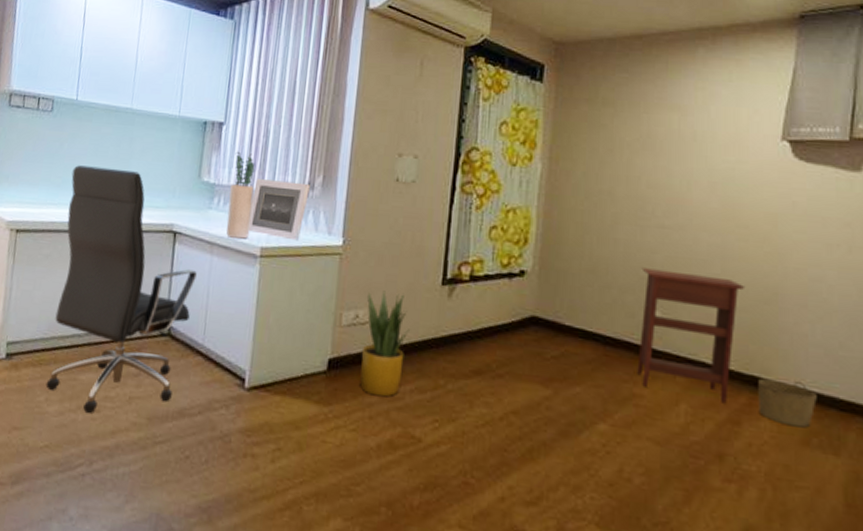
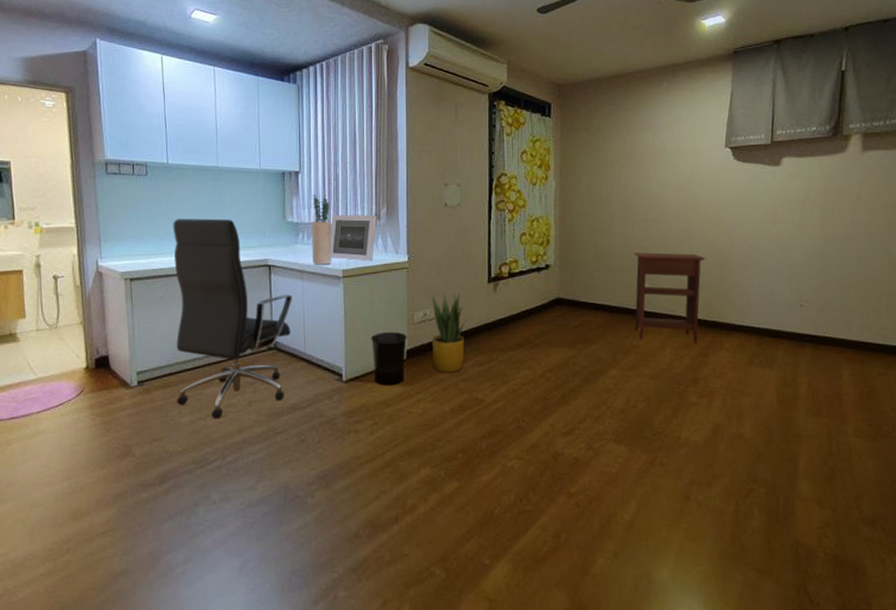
waste bin: none [283,331,331,403] -> present [370,331,407,386]
basket: present [758,378,817,428] -> none [718,320,757,353]

